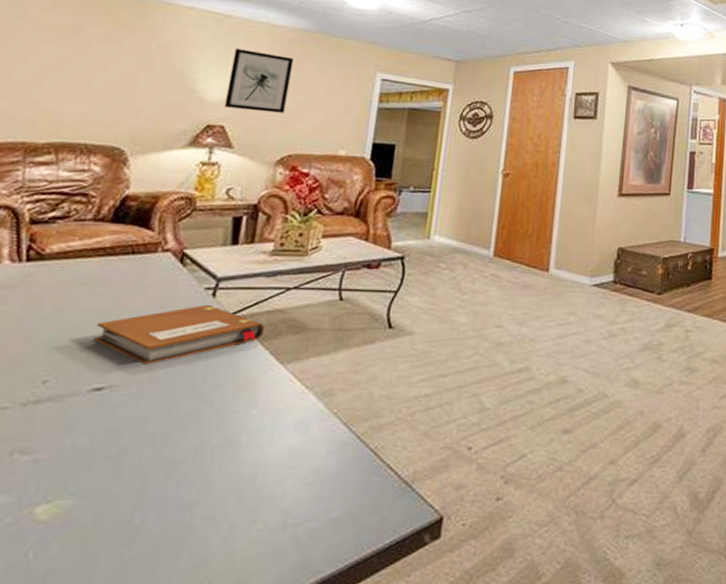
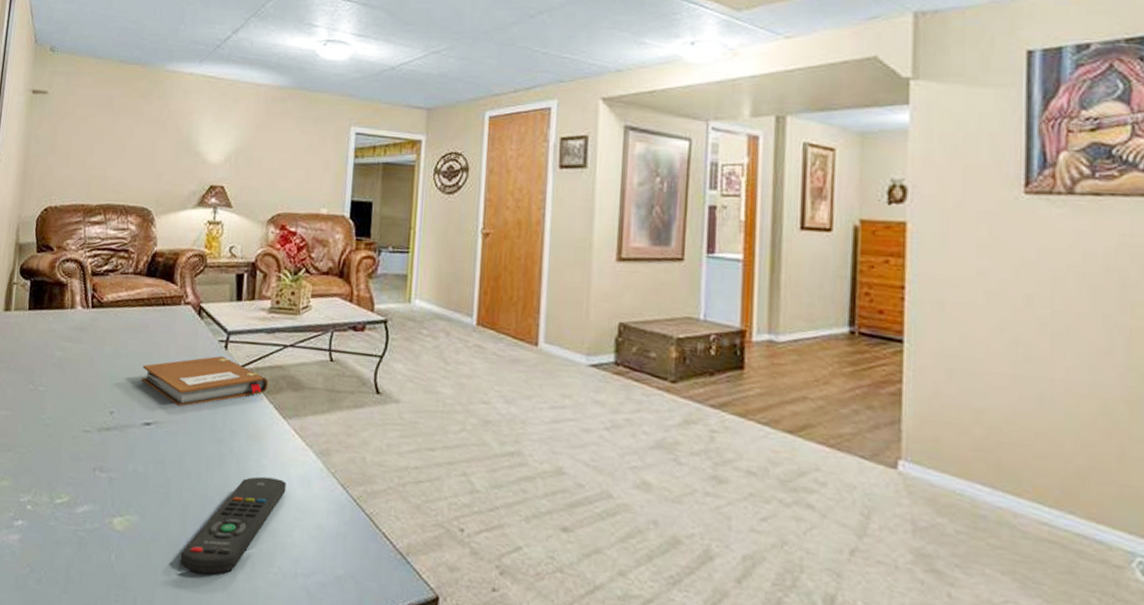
remote control: none [131,428,279,550] -> present [180,476,286,575]
wall art: present [224,48,294,113] -> none [222,110,276,172]

